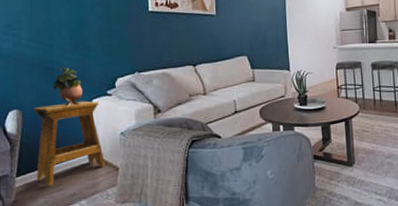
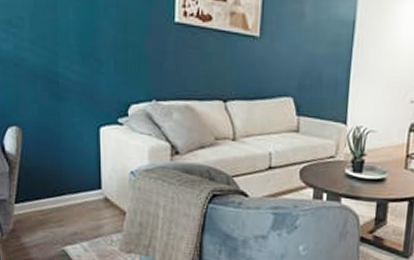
stool: present [33,100,105,186] -> none [35,126,111,220]
potted plant: present [53,67,83,107] -> none [57,81,90,131]

